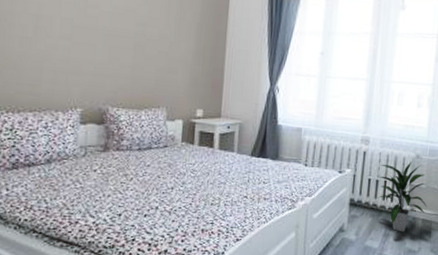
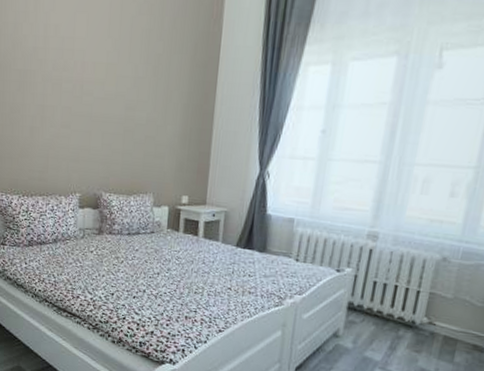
indoor plant: present [377,162,427,232] -> none [385,265,453,348]

